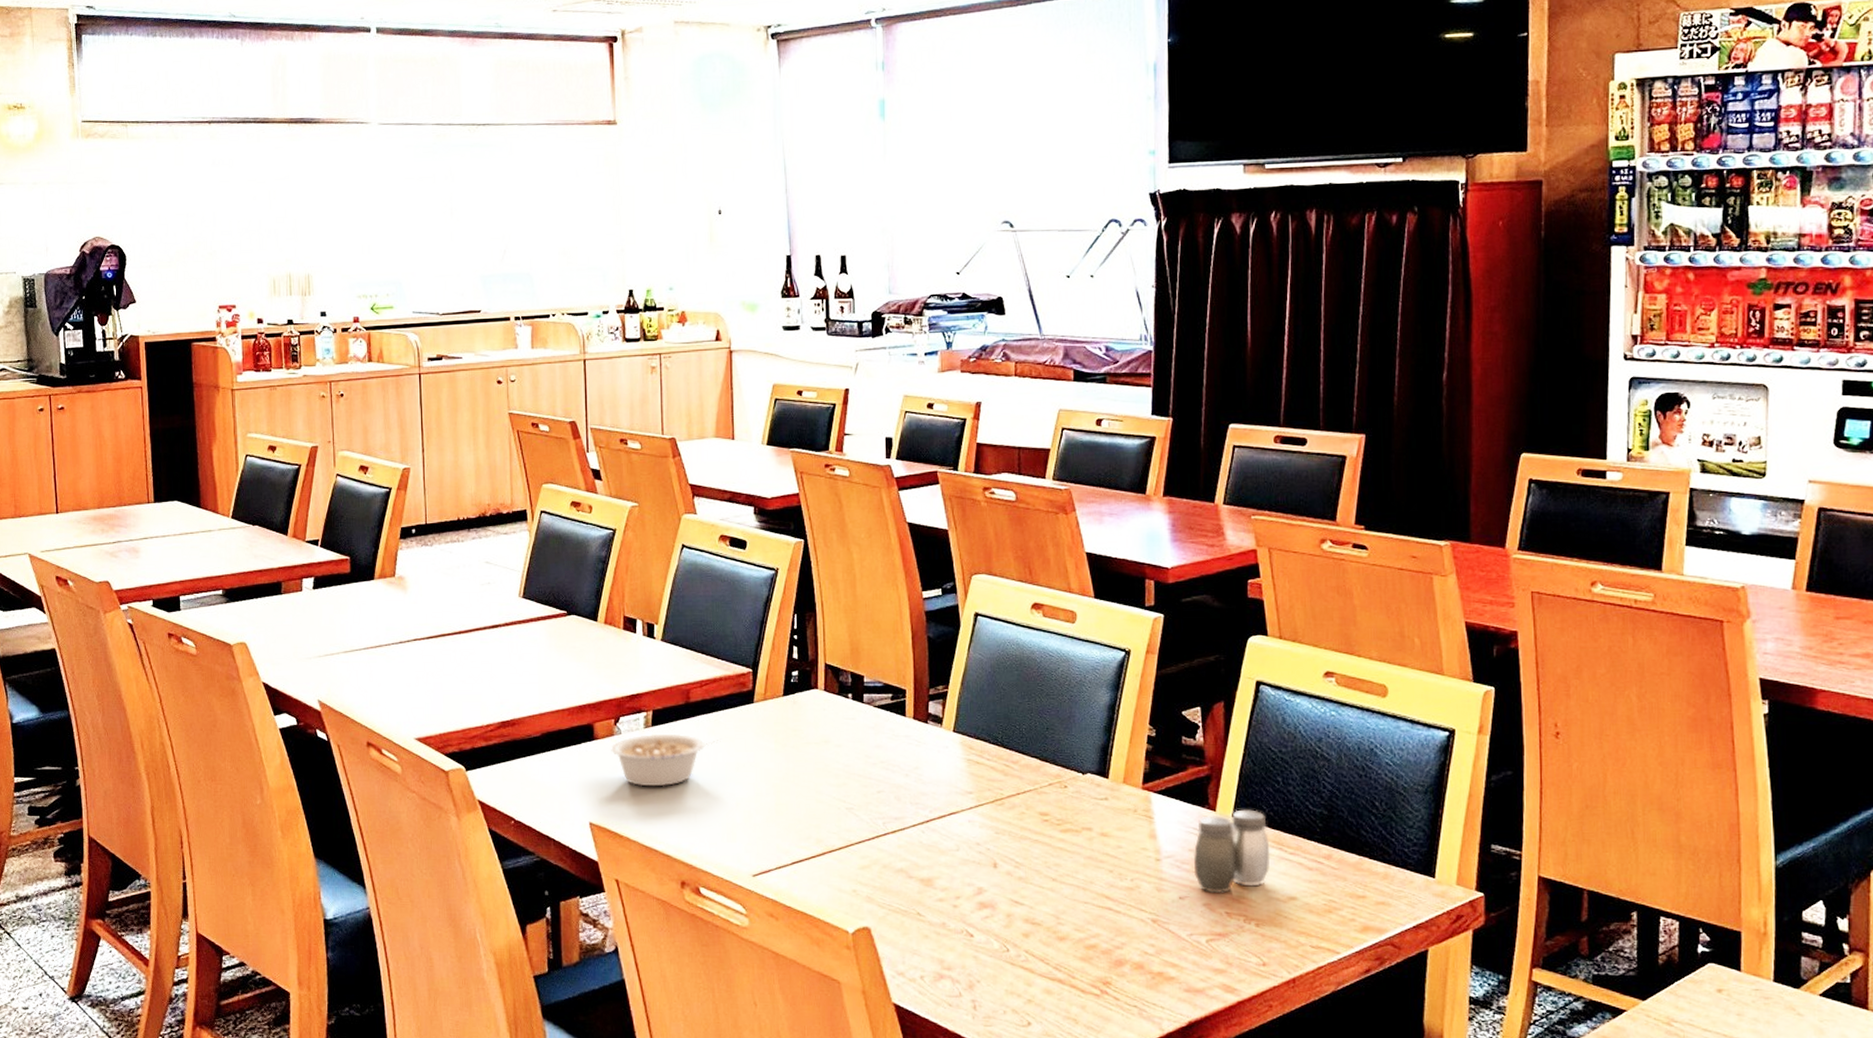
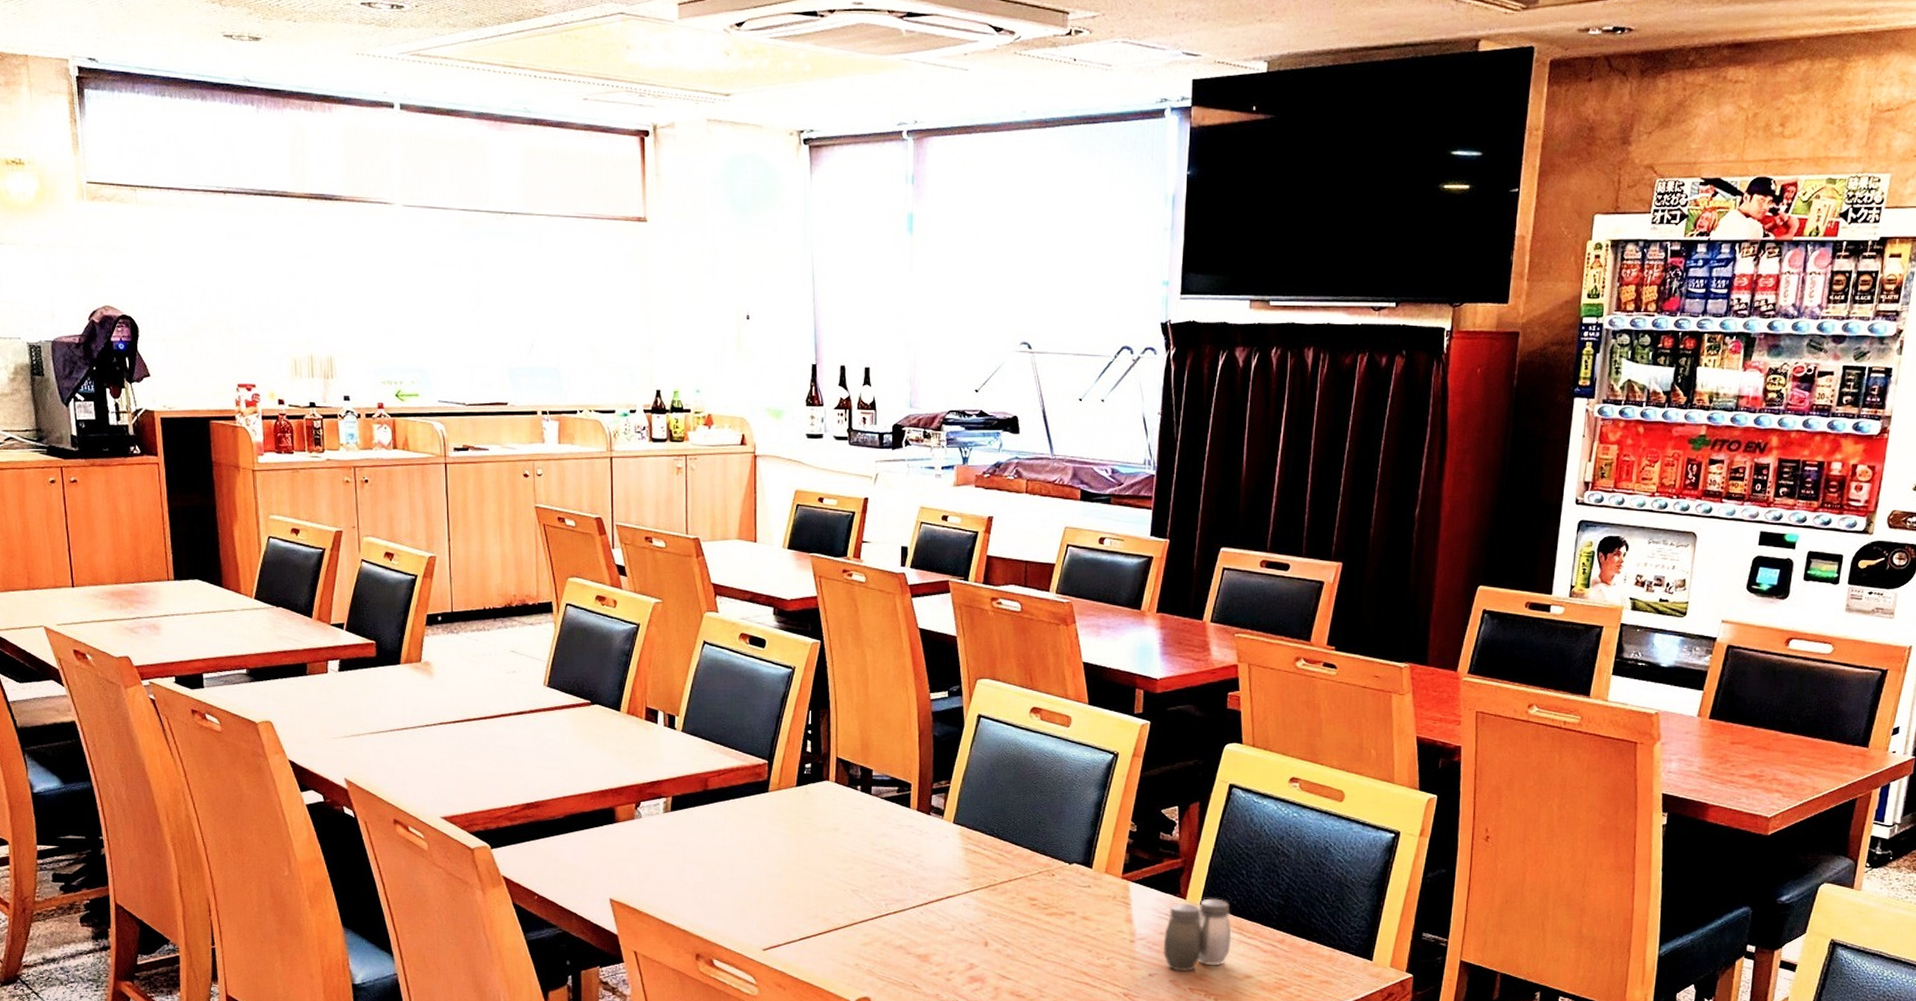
legume: present [611,733,722,787] -> none [631,818,738,868]

